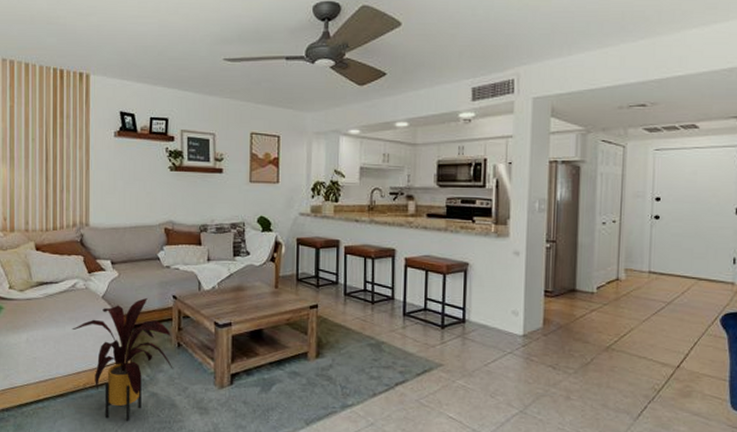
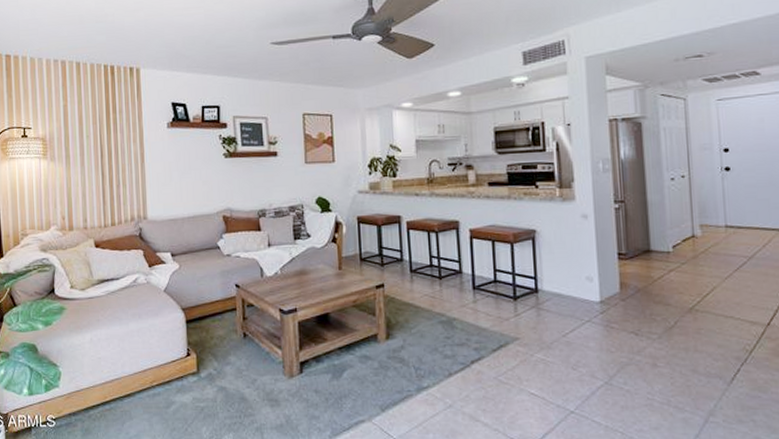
house plant: present [72,298,173,421] -> none [135,289,241,418]

